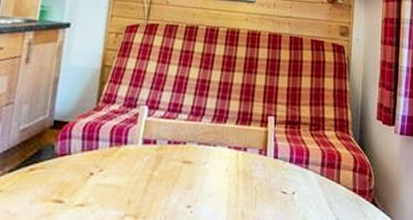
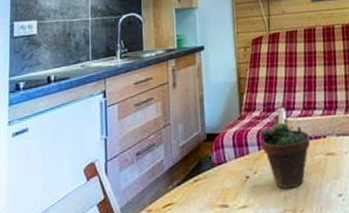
succulent plant: none [115,100,169,193] -> present [261,102,310,189]

